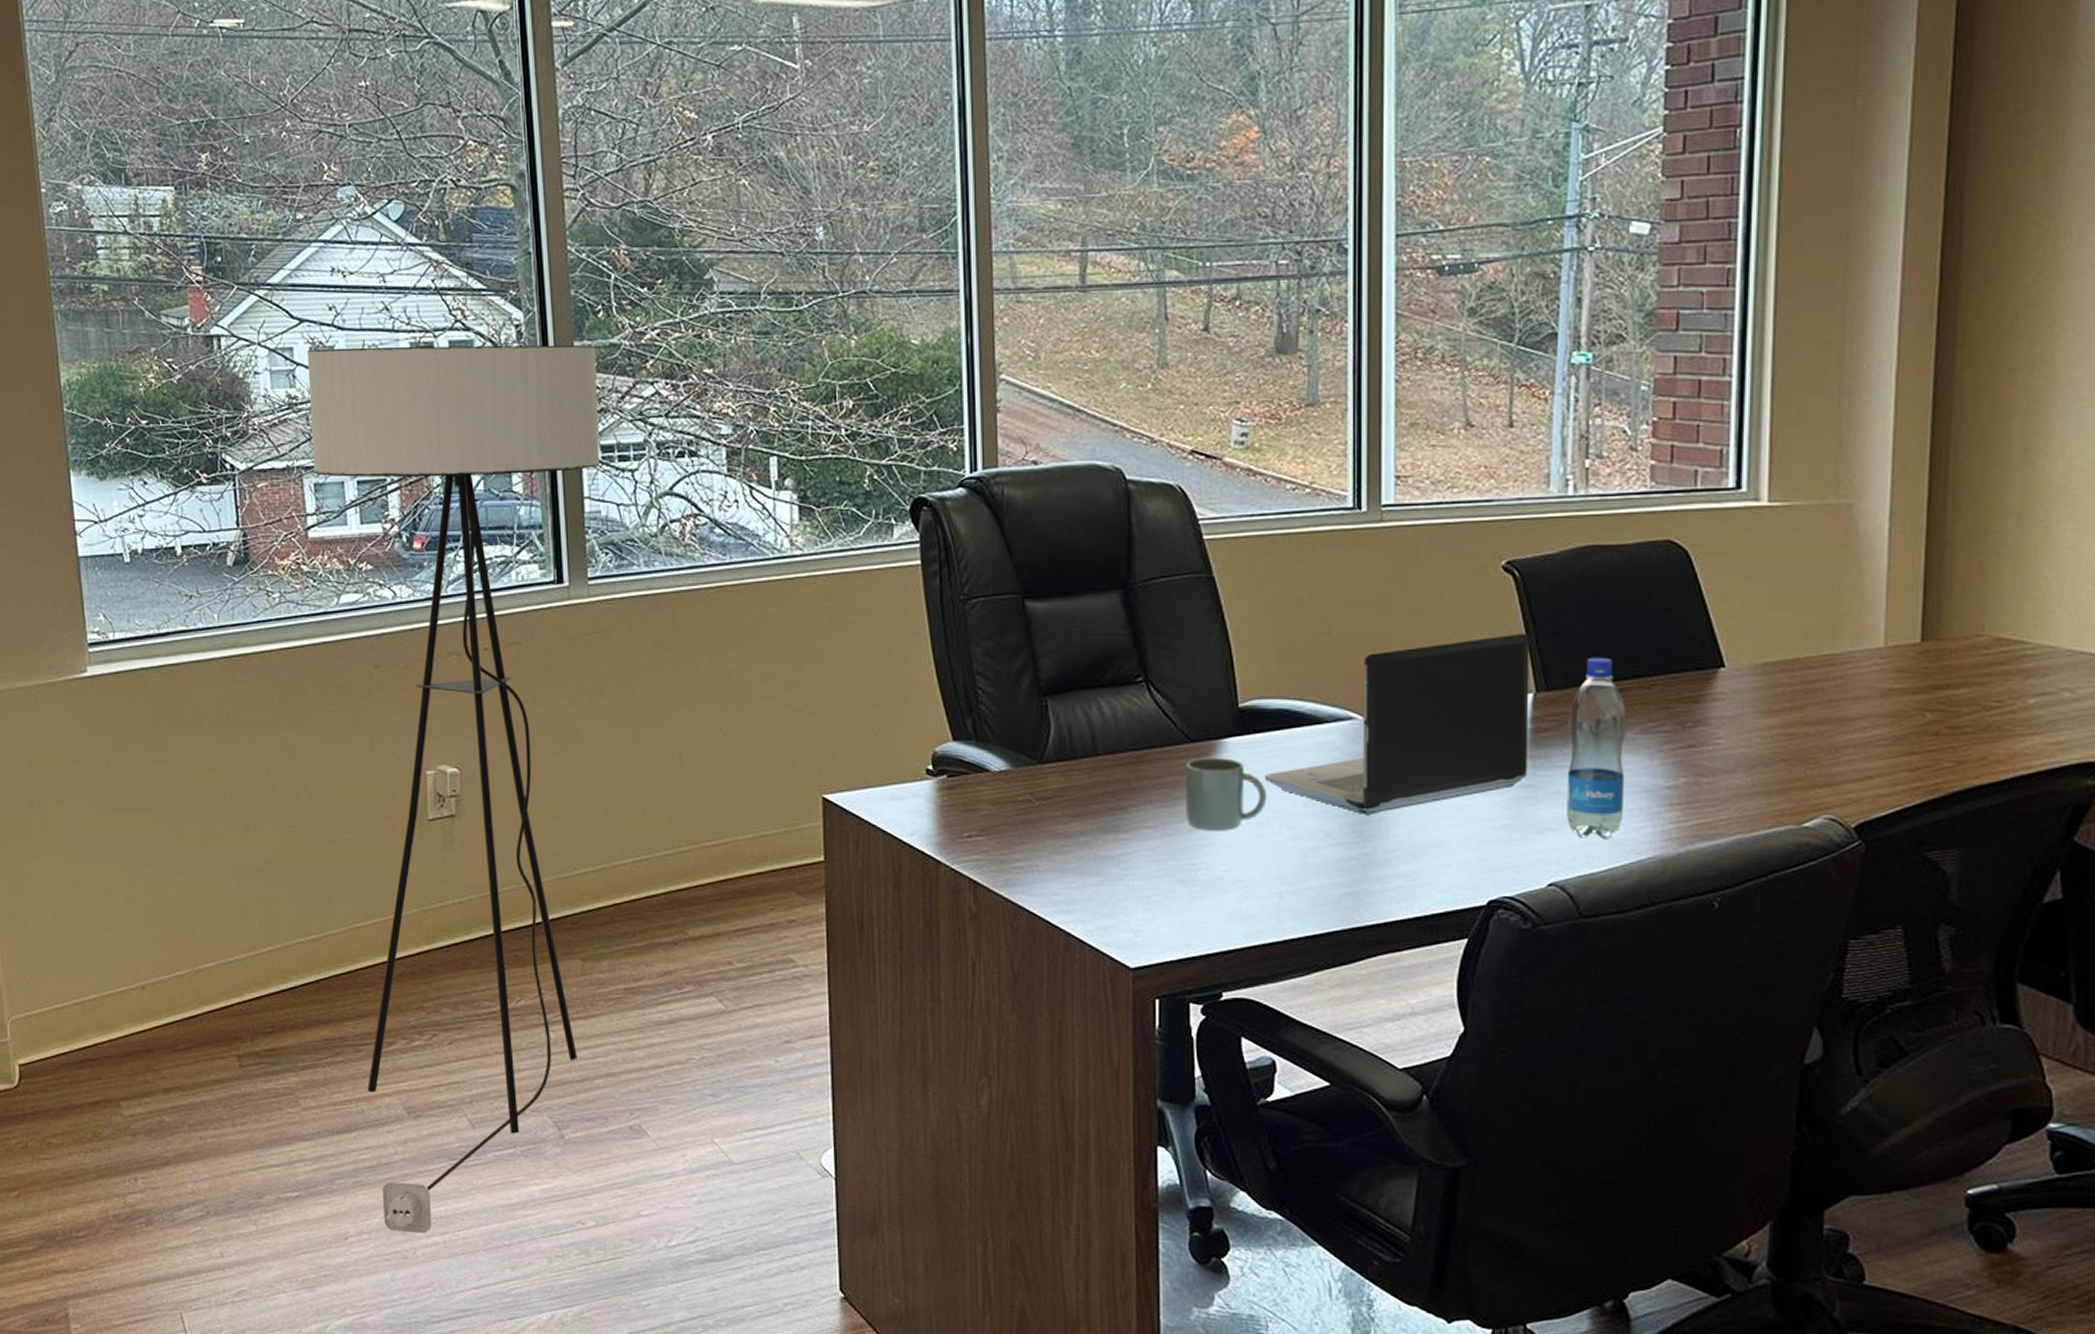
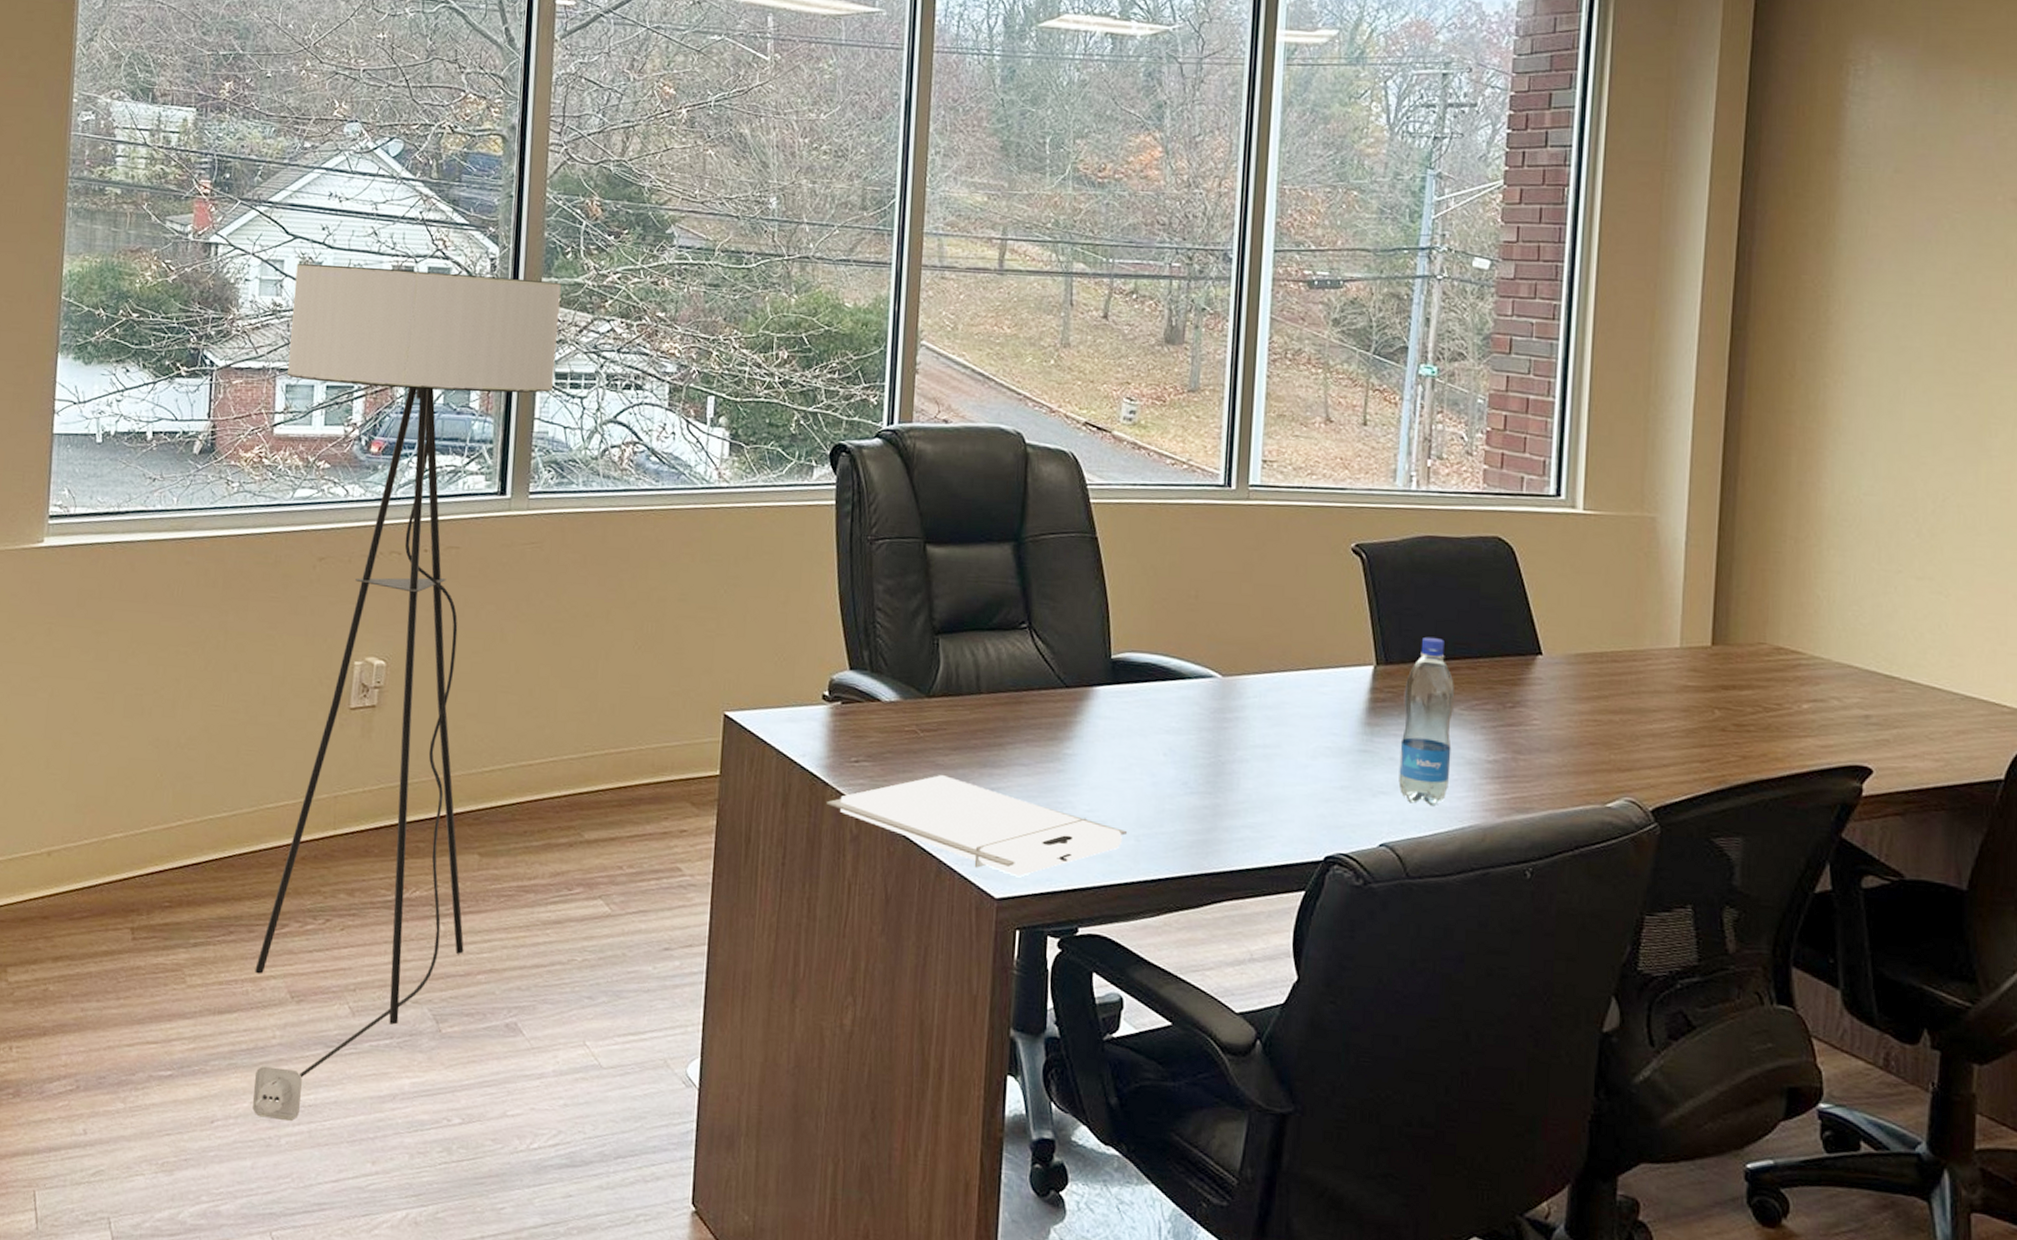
clipboard: none [941,844,1270,944] -> present [827,775,1128,876]
mug: present [1185,758,1267,831] -> none [1056,703,1132,774]
laptop computer: present [1264,633,1530,814] -> none [1130,610,1373,767]

